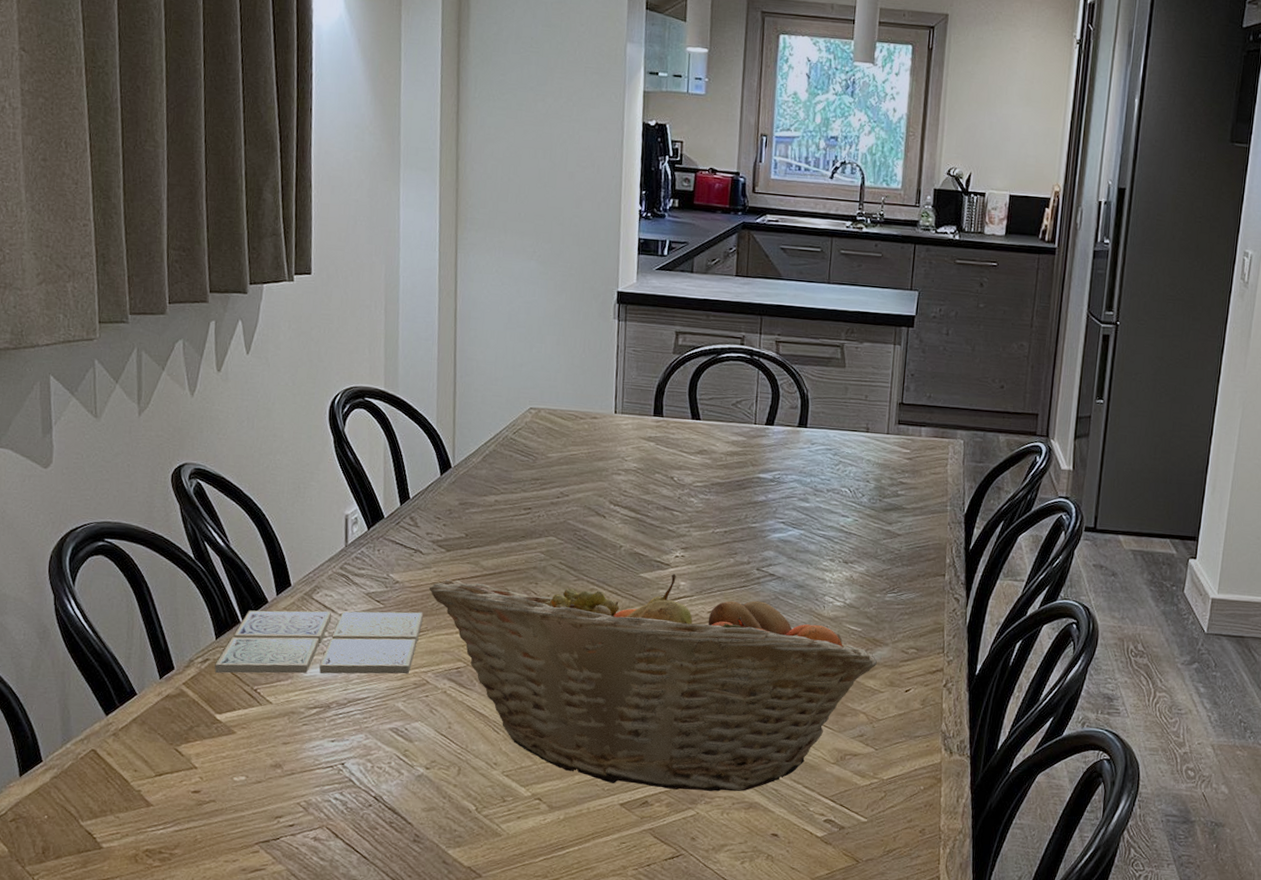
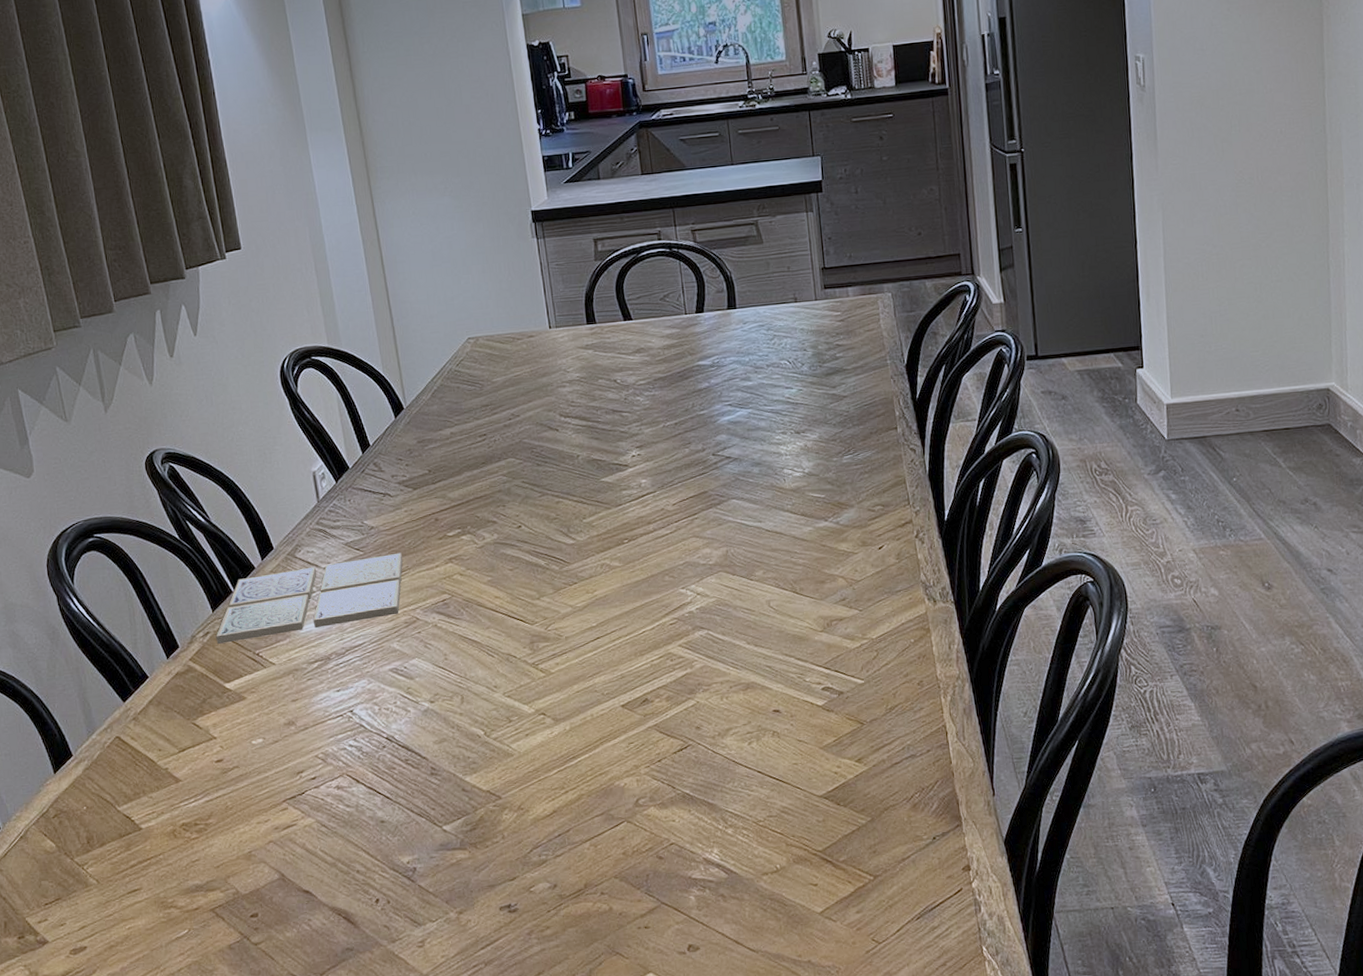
fruit basket: present [428,573,877,792] -> none [403,473,846,687]

